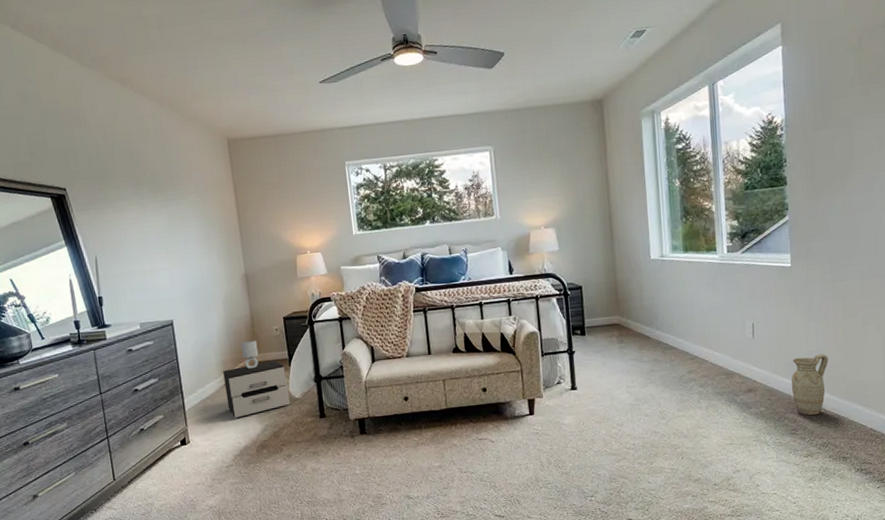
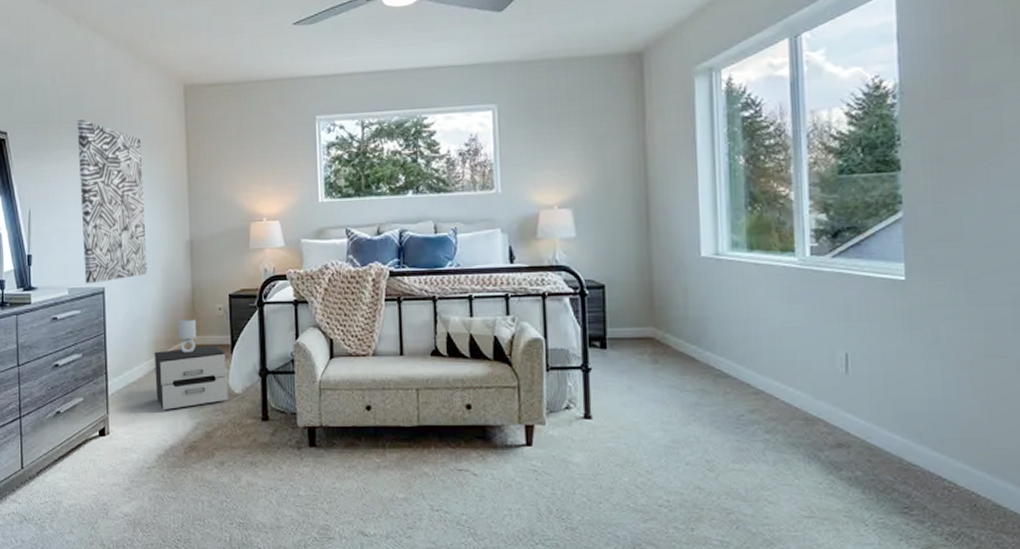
wall art: none [131,174,210,319] -> present [77,120,148,284]
ceramic jug: present [791,354,829,416] -> none [903,405,962,491]

